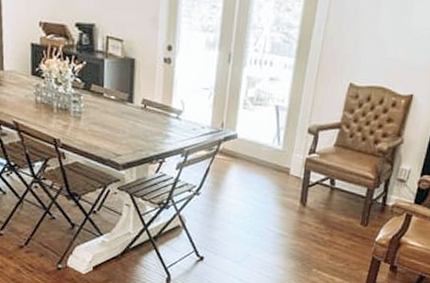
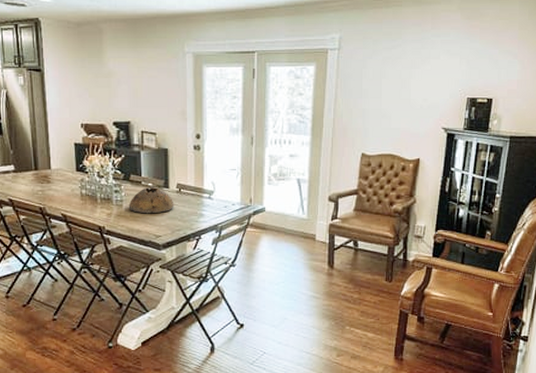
bowl: none [87,99,138,130] -> present [128,186,174,214]

